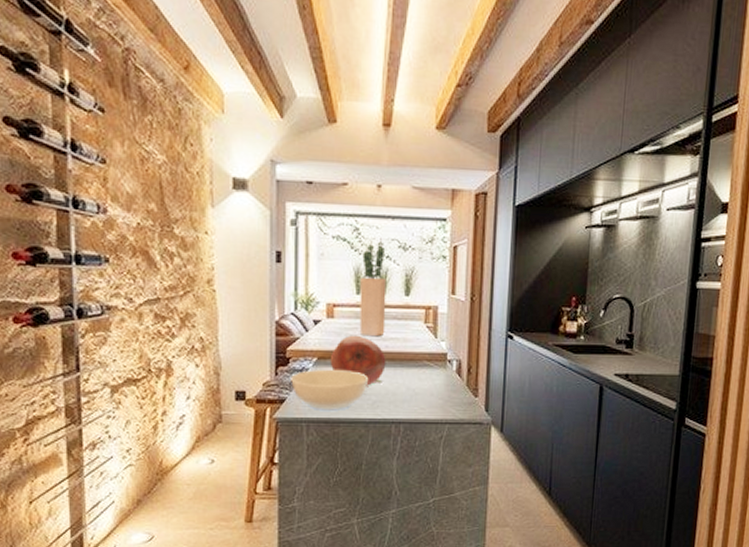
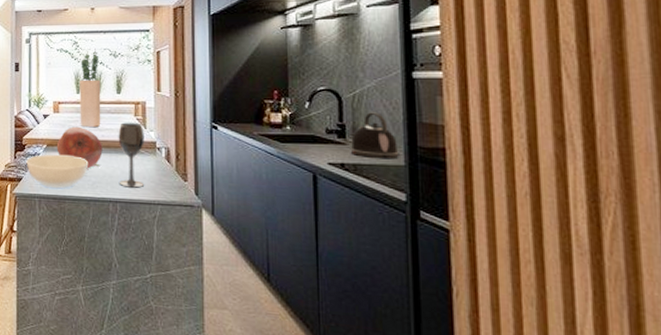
wine glass: none [404,330,435,406] -> present [118,122,144,188]
kettle: none [635,320,676,369] -> present [350,111,399,160]

